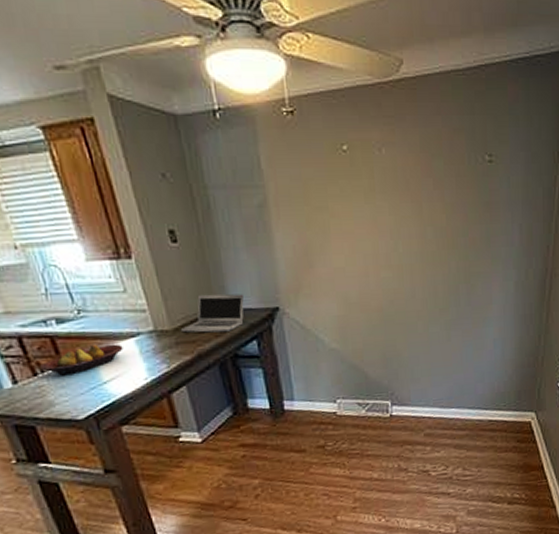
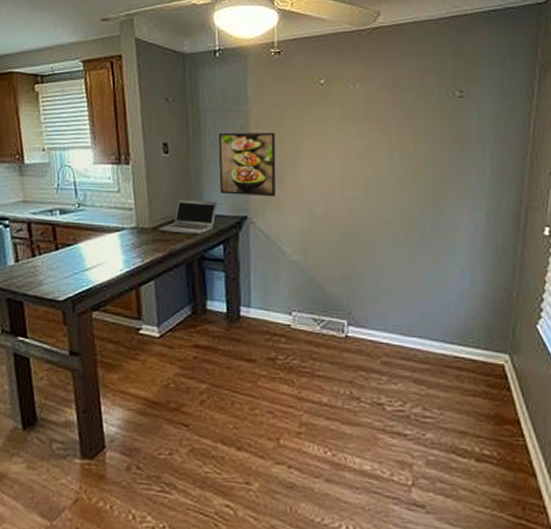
fruit bowl: present [40,344,123,376] -> none [39,234,108,260]
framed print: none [233,210,308,285] -> present [218,132,276,197]

